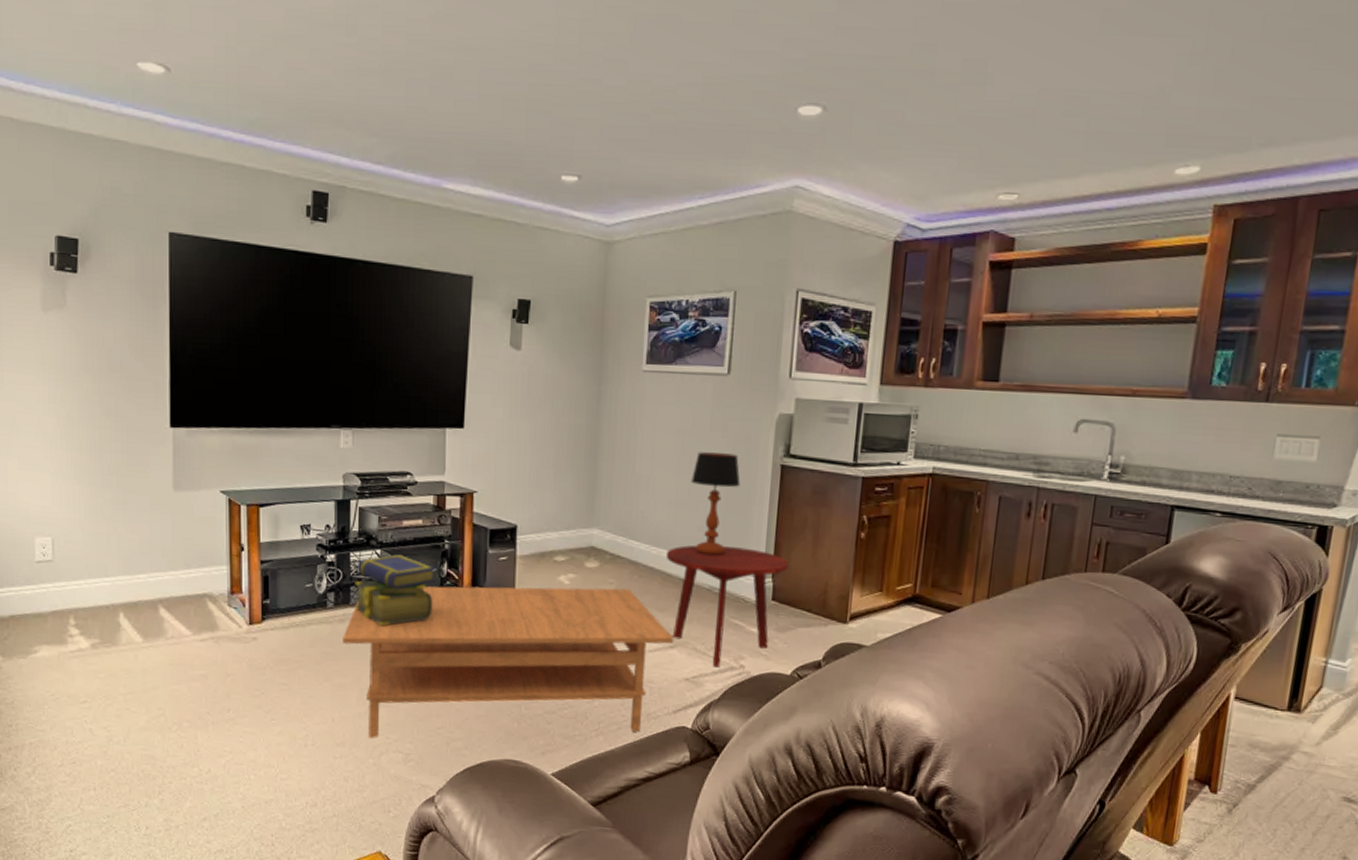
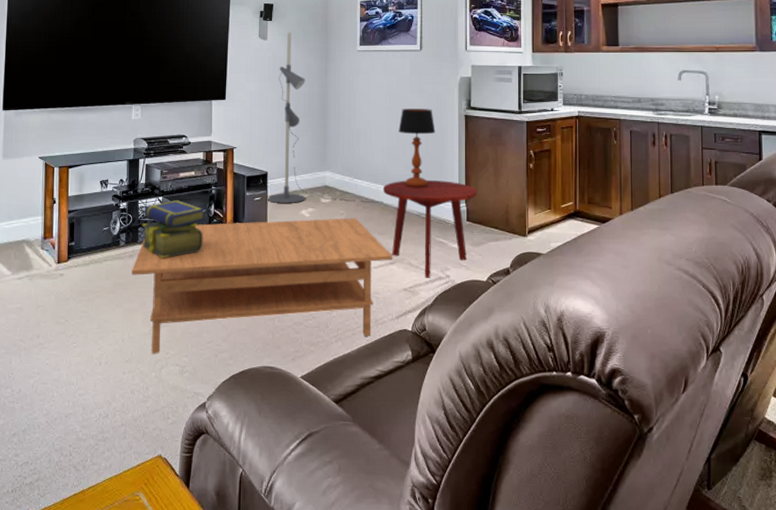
floor lamp: none [515,339,666,572] -> present [267,31,383,203]

